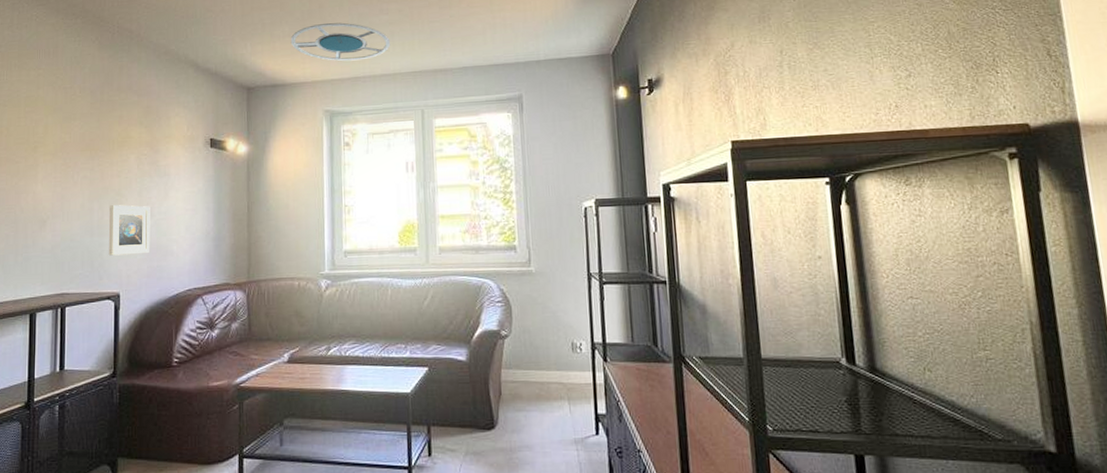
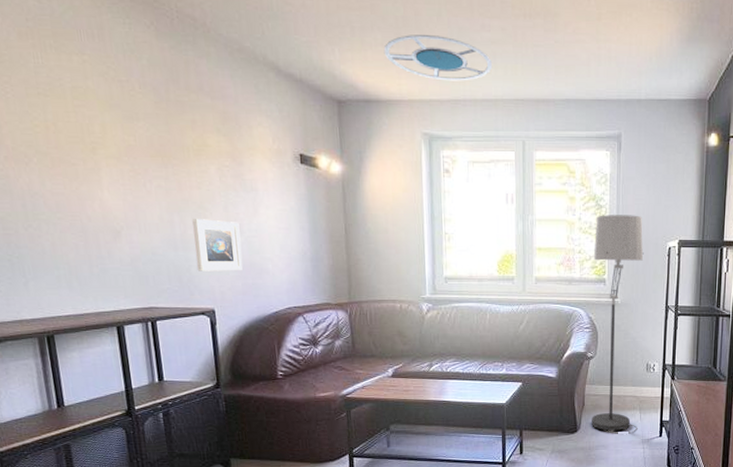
floor lamp: none [501,175,568,431] -> present [592,215,644,434]

